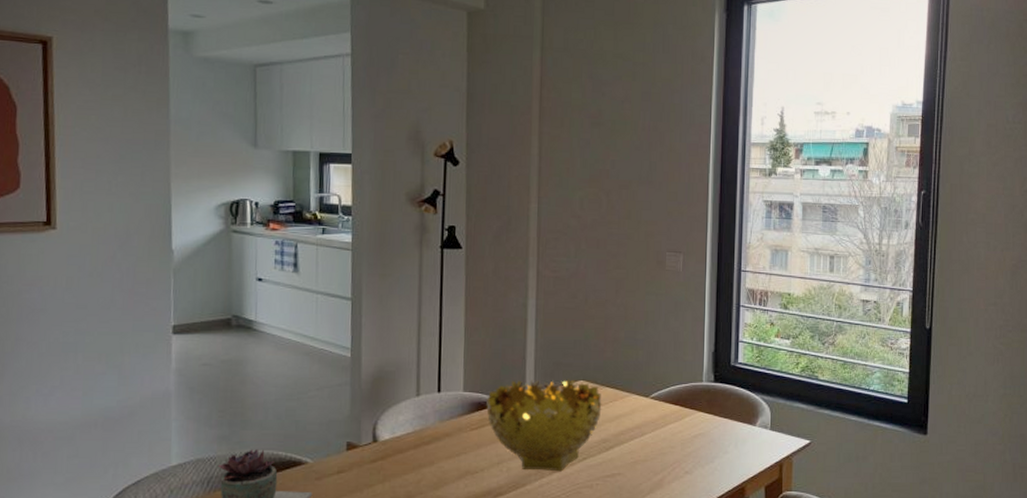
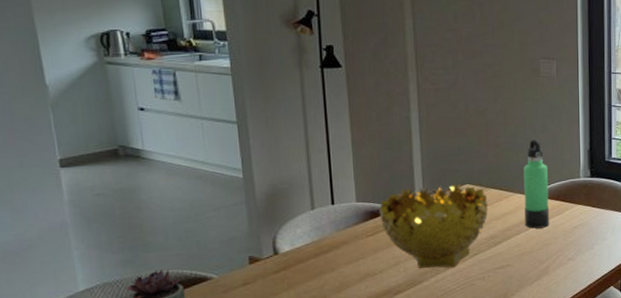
thermos bottle: none [640,336,668,435] -> present [523,139,549,229]

